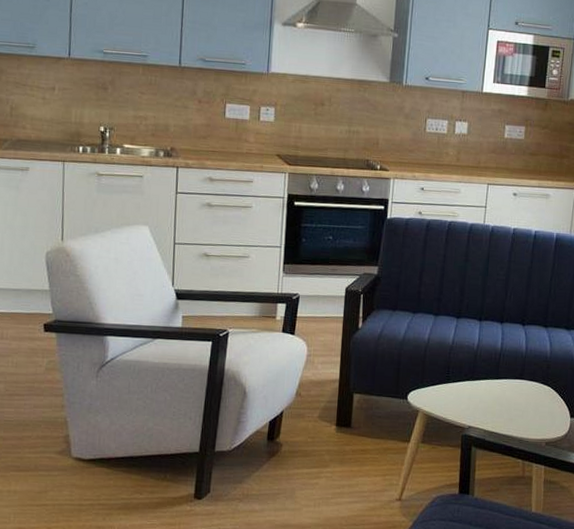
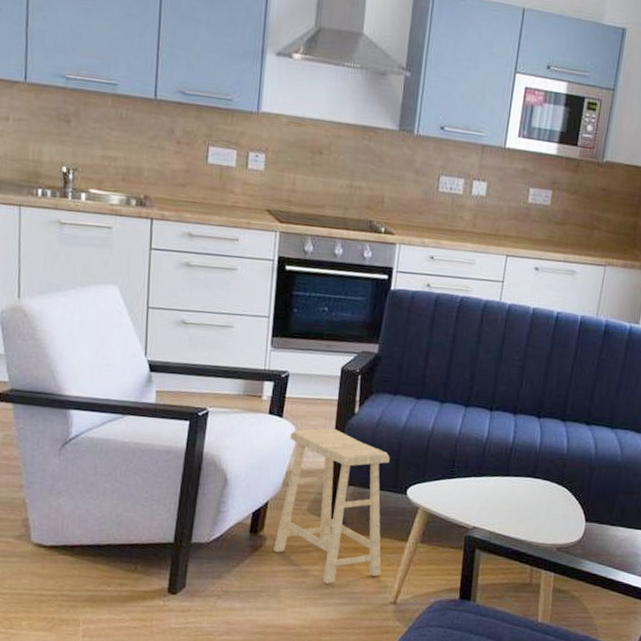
footstool: none [289,343,391,484] -> present [273,428,390,584]

